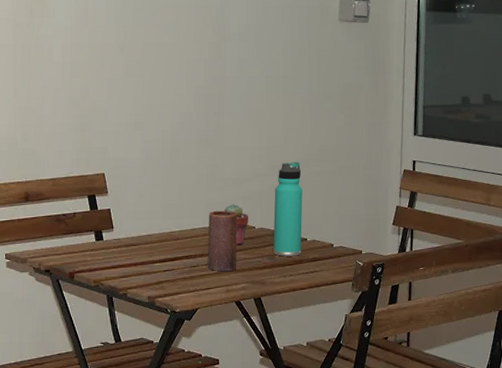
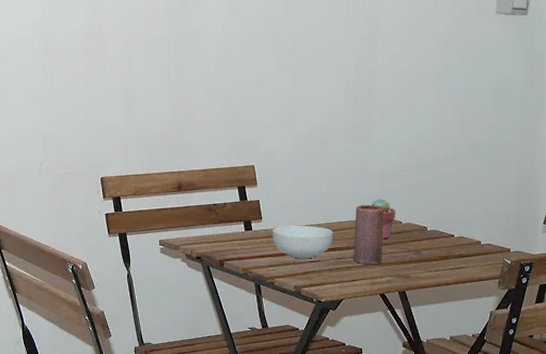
cereal bowl: none [124,233,187,268] -> present [272,225,333,259]
thermos bottle: present [273,162,303,257] -> none [419,158,451,252]

